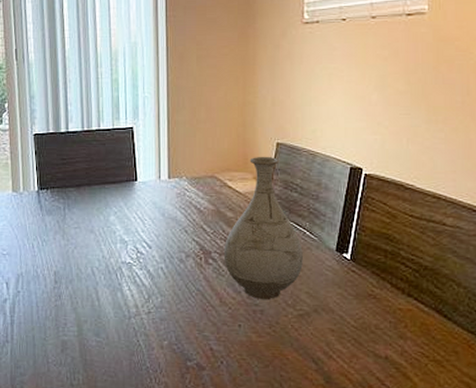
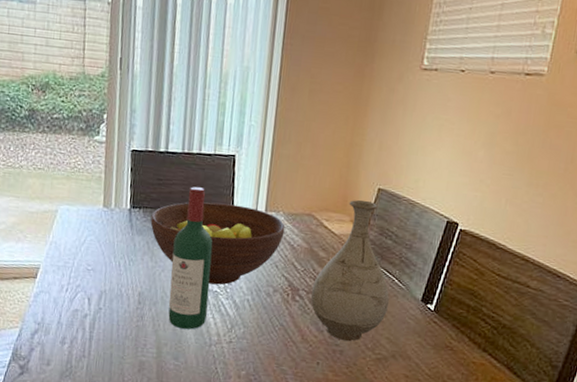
fruit bowl: none [59,175,190,256] -> present [150,202,285,285]
wine bottle: none [83,162,122,305] -> present [168,186,213,330]

